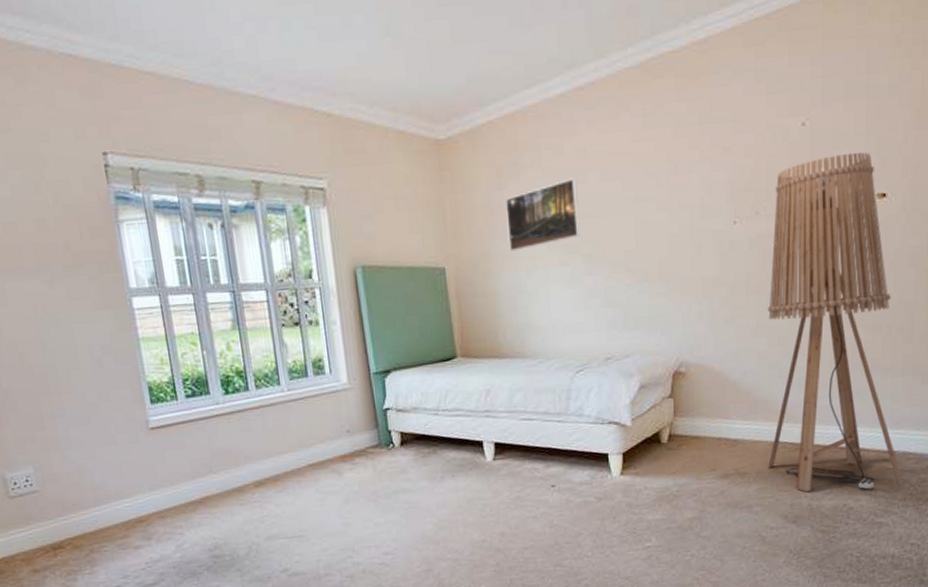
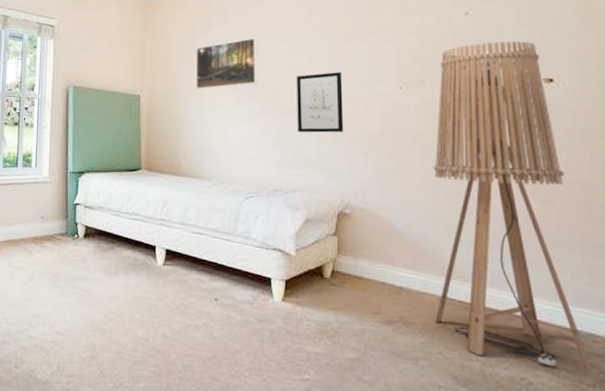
wall art: none [622,211,677,289] -> present [296,72,344,133]

